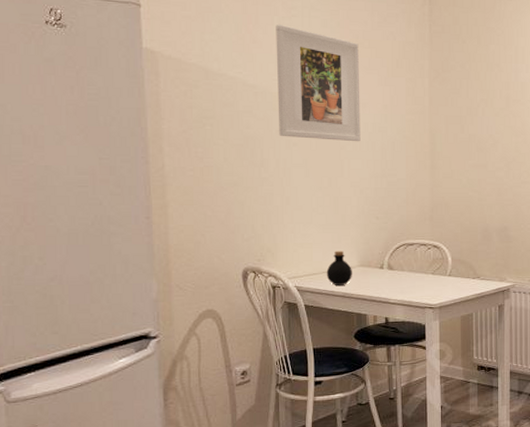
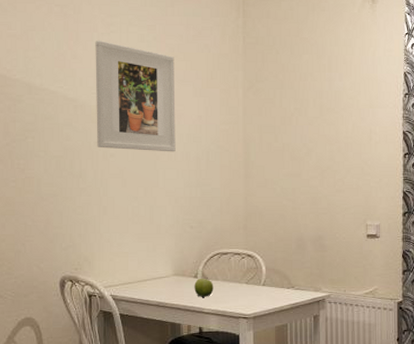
bottle: present [326,251,352,285] -> none [141,260,167,294]
fruit: none [380,268,400,288] -> present [194,278,214,297]

